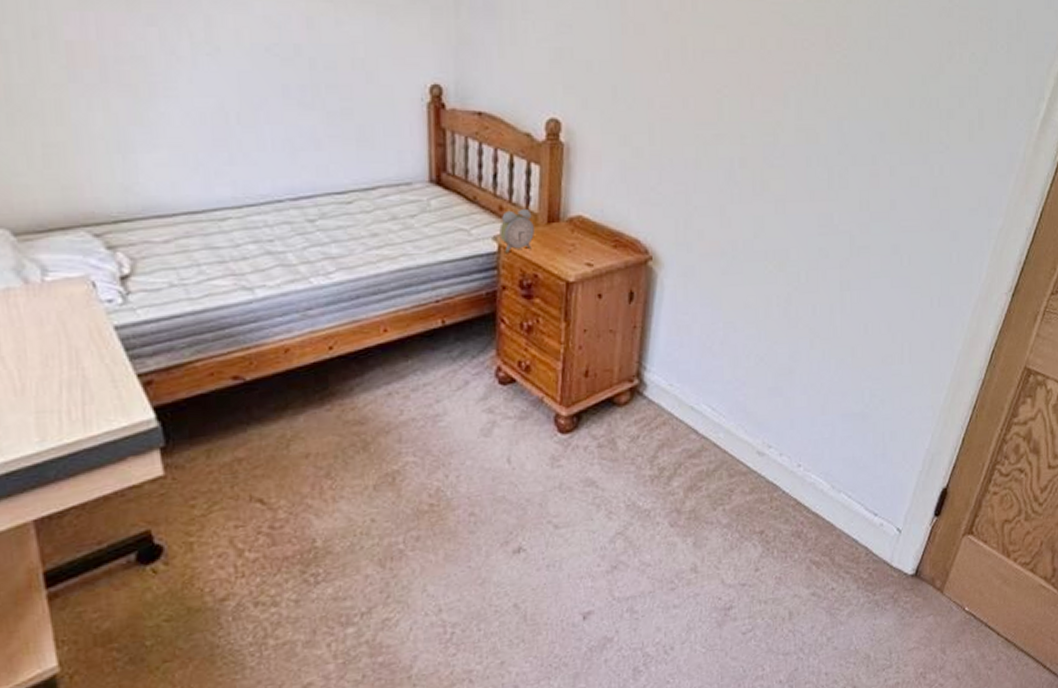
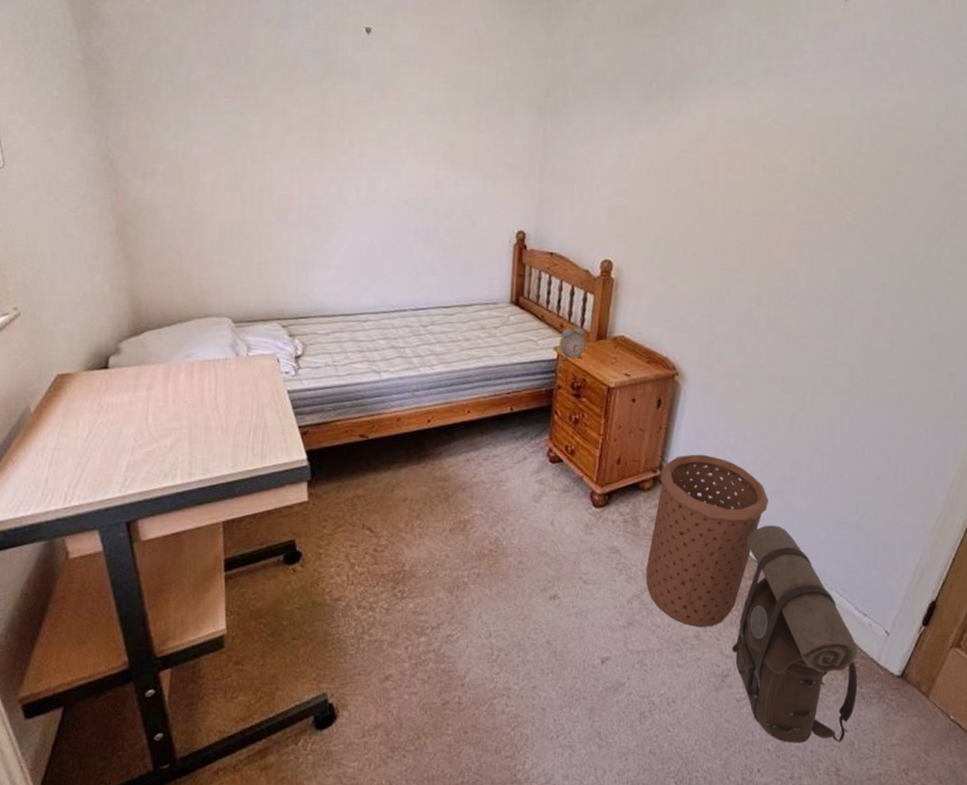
laundry basket: none [628,353,767,559] -> present [645,454,769,627]
backpack: none [734,427,871,670] -> present [732,525,858,744]

